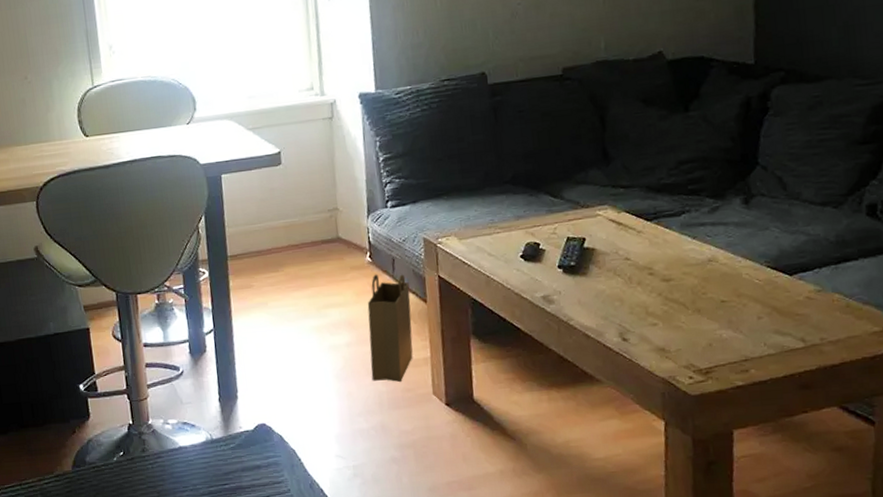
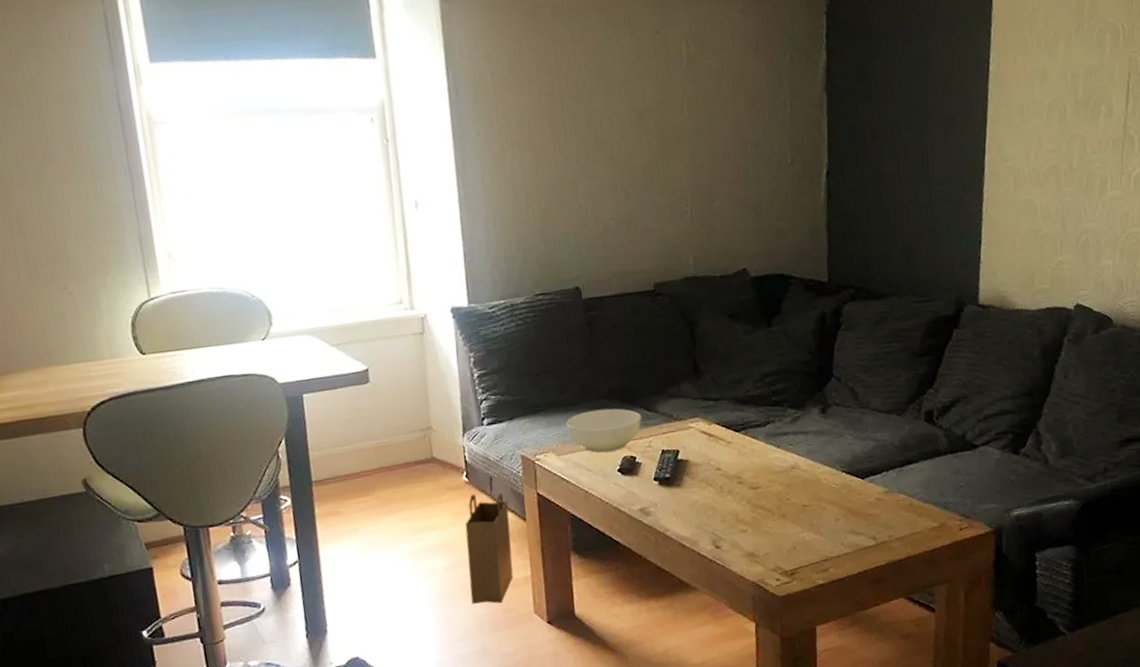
bowl: none [469,194,547,238] -> present [566,408,642,453]

